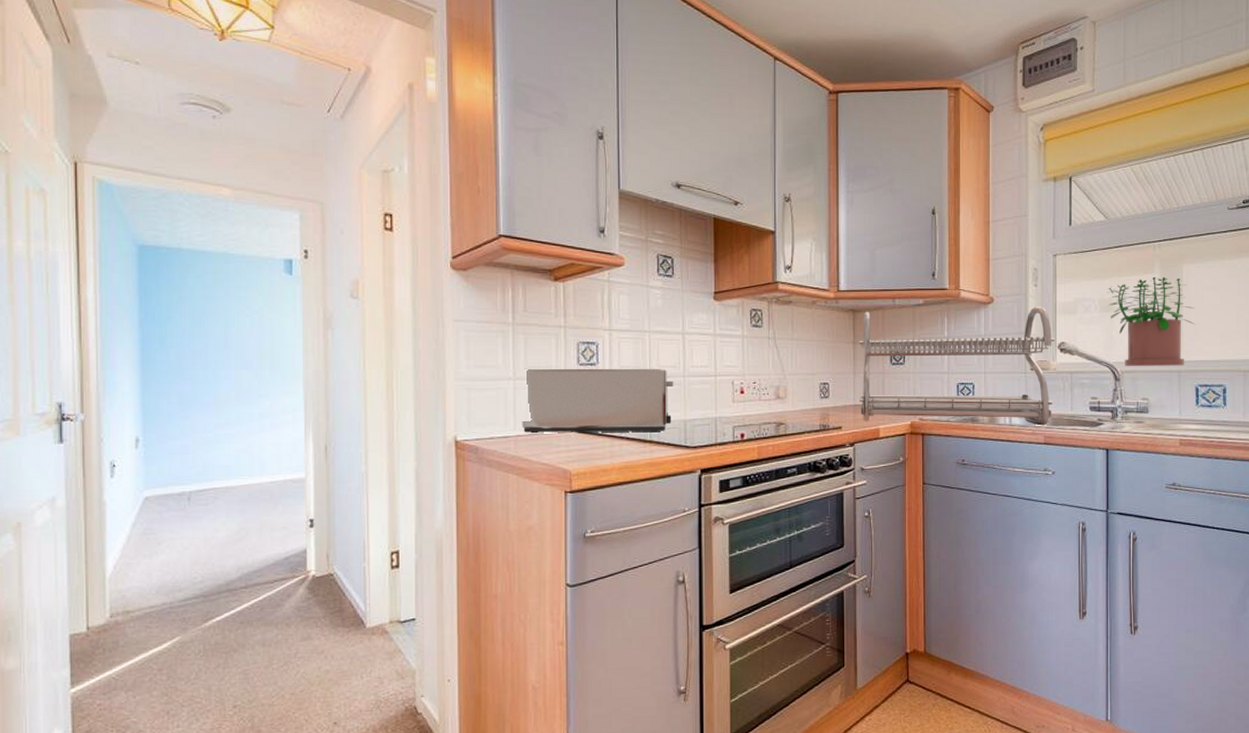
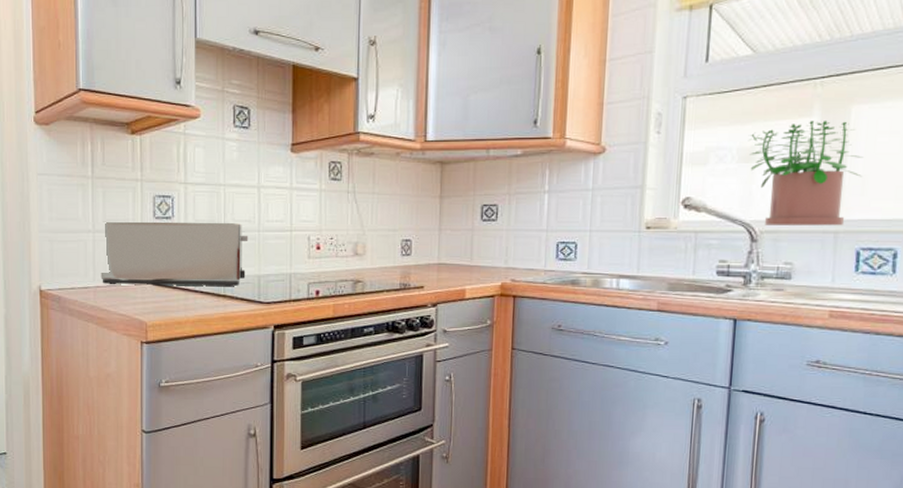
dish rack: present [859,306,1055,426] -> none [444,156,678,291]

